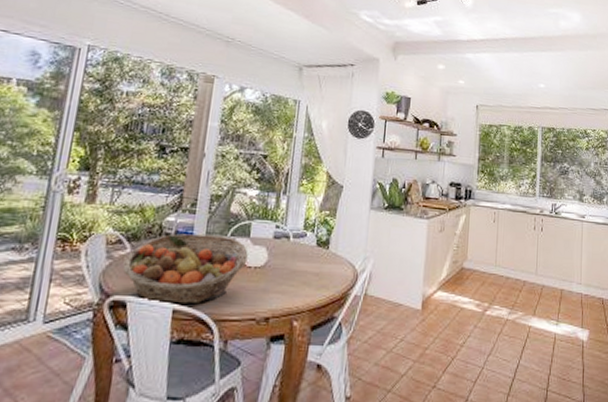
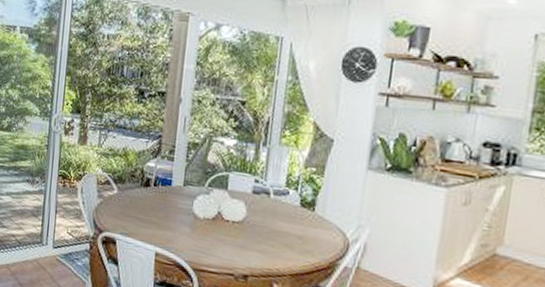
fruit basket: present [123,233,248,304] -> none [111,179,226,251]

